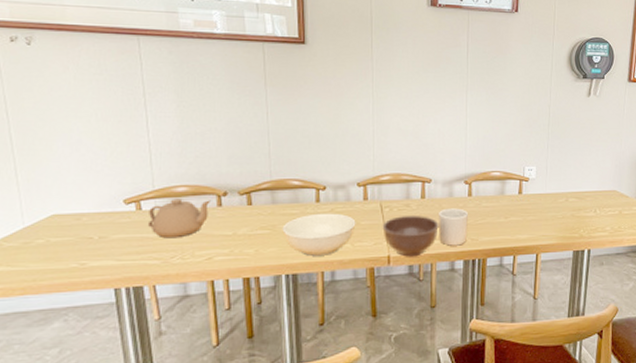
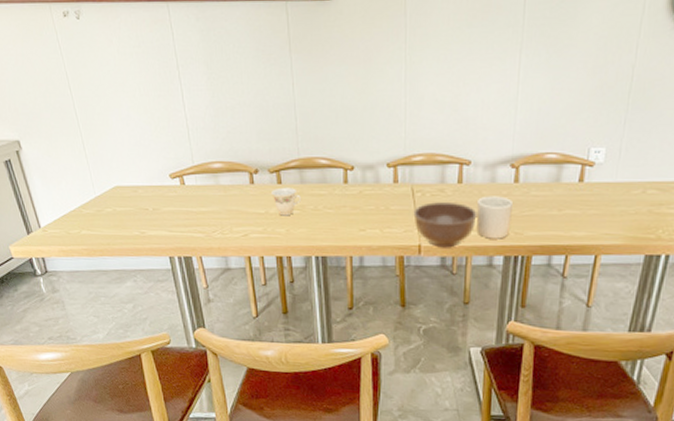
teapot: present [148,199,212,239] -> none [191,175,245,214]
teacup: none [240,208,273,237] -> present [271,187,302,216]
bowl: present [282,213,356,256] -> none [311,195,385,240]

